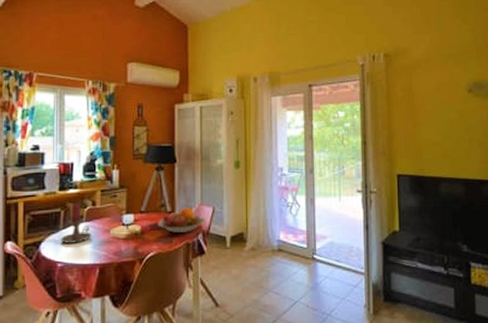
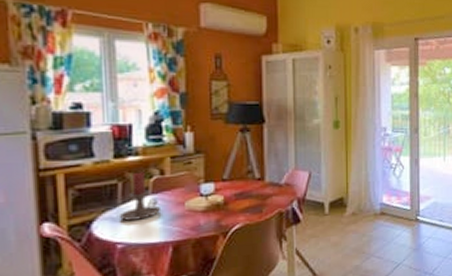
fruit bowl: present [157,206,205,234] -> none [244,171,300,202]

